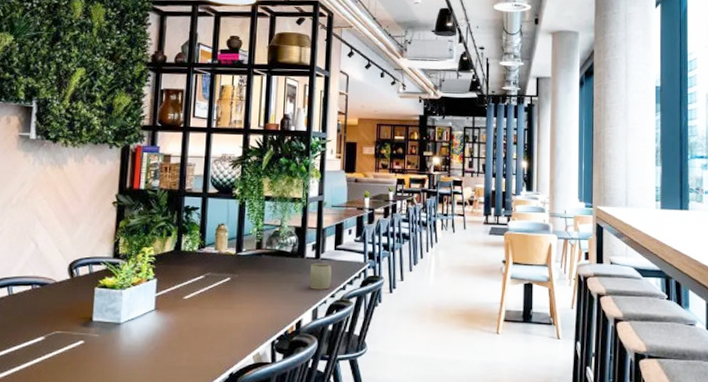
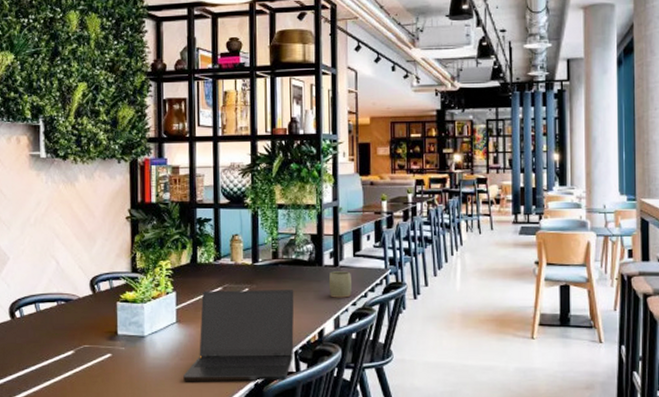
laptop: none [157,278,275,371] -> present [183,290,294,381]

